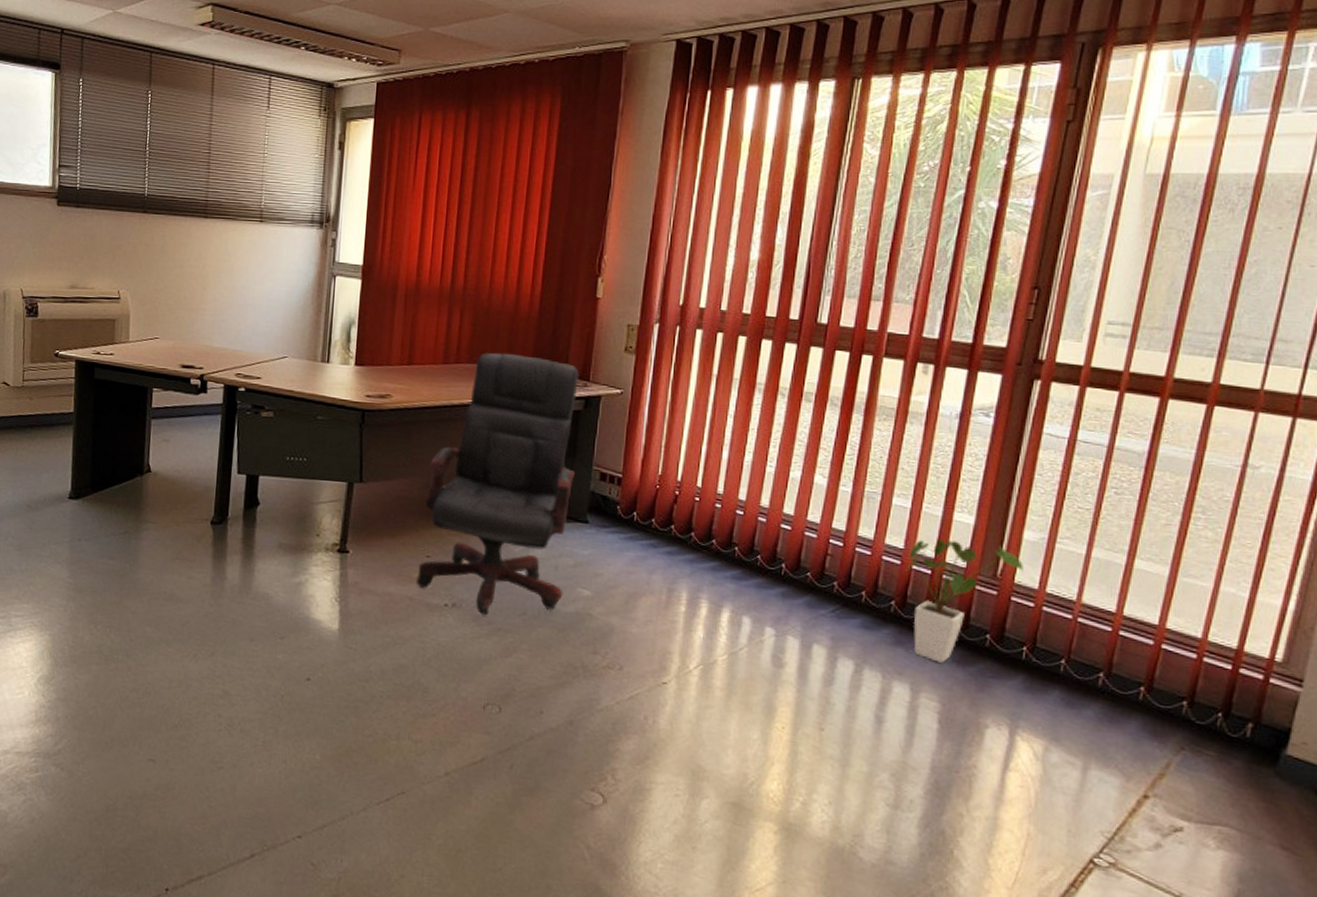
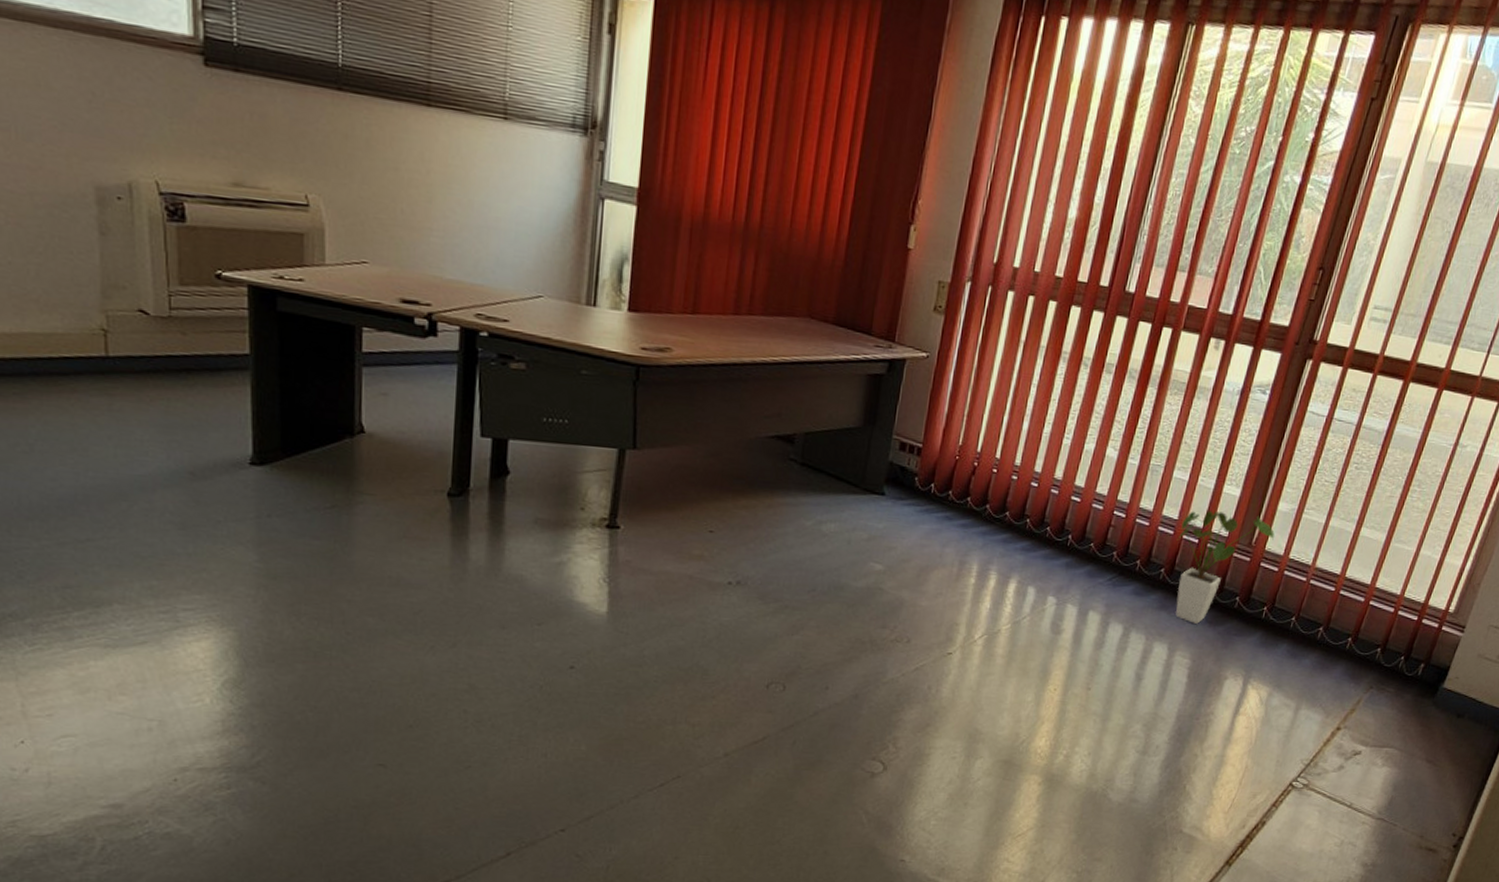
office chair: present [417,353,579,616] -> none [698,304,884,593]

